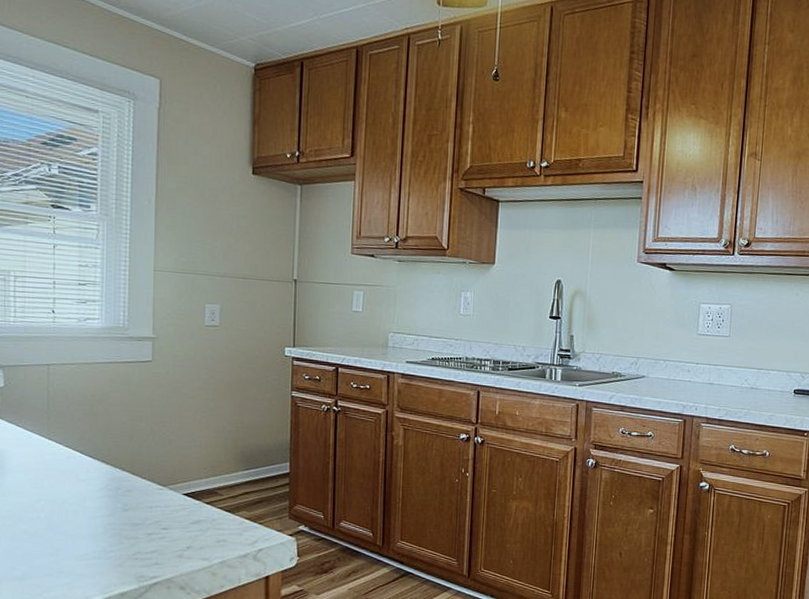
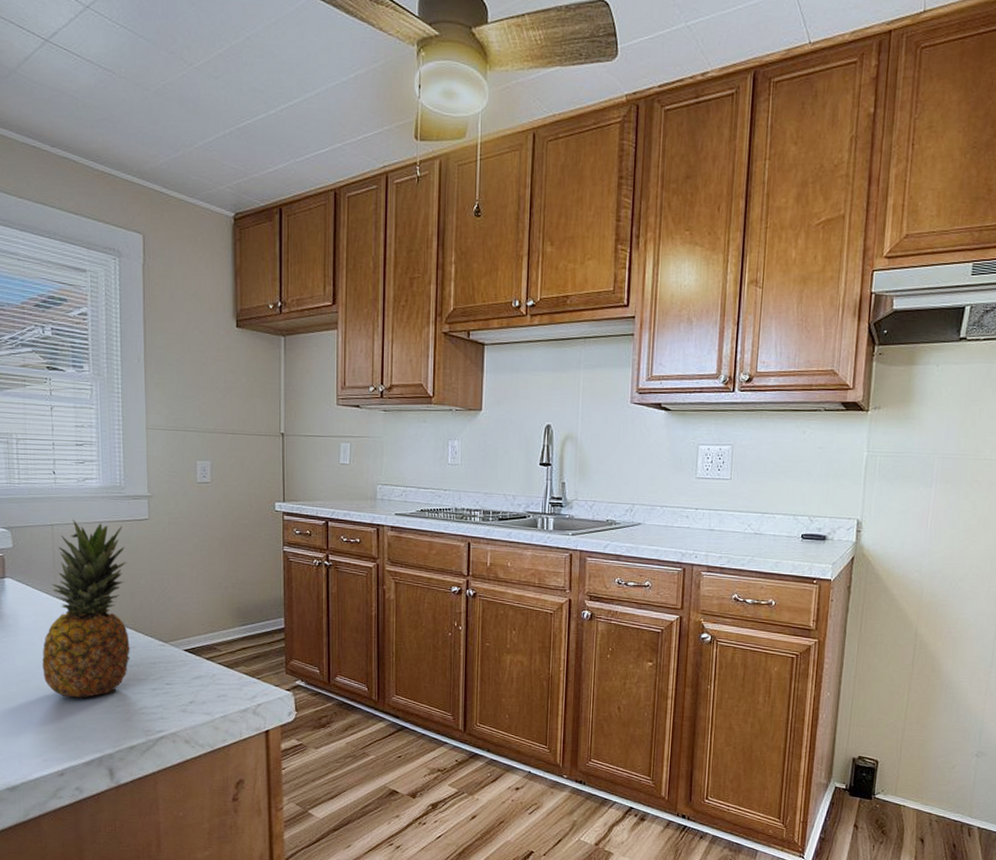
fruit: none [30,359,127,543] -> present [42,519,130,698]

